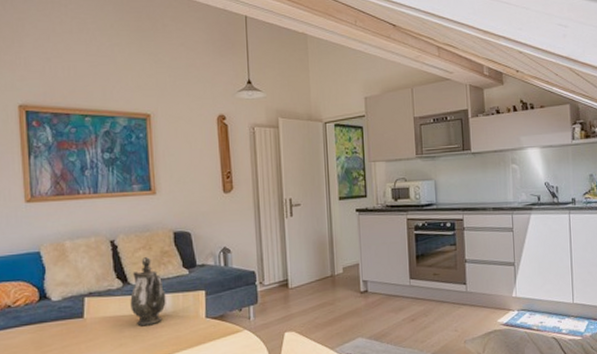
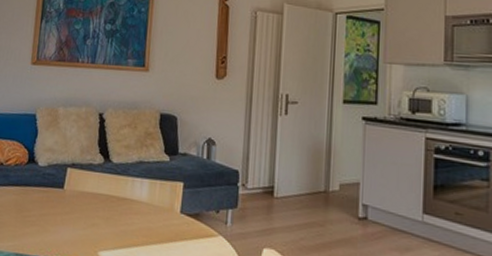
teapot: present [130,257,166,326] -> none [108,136,144,210]

